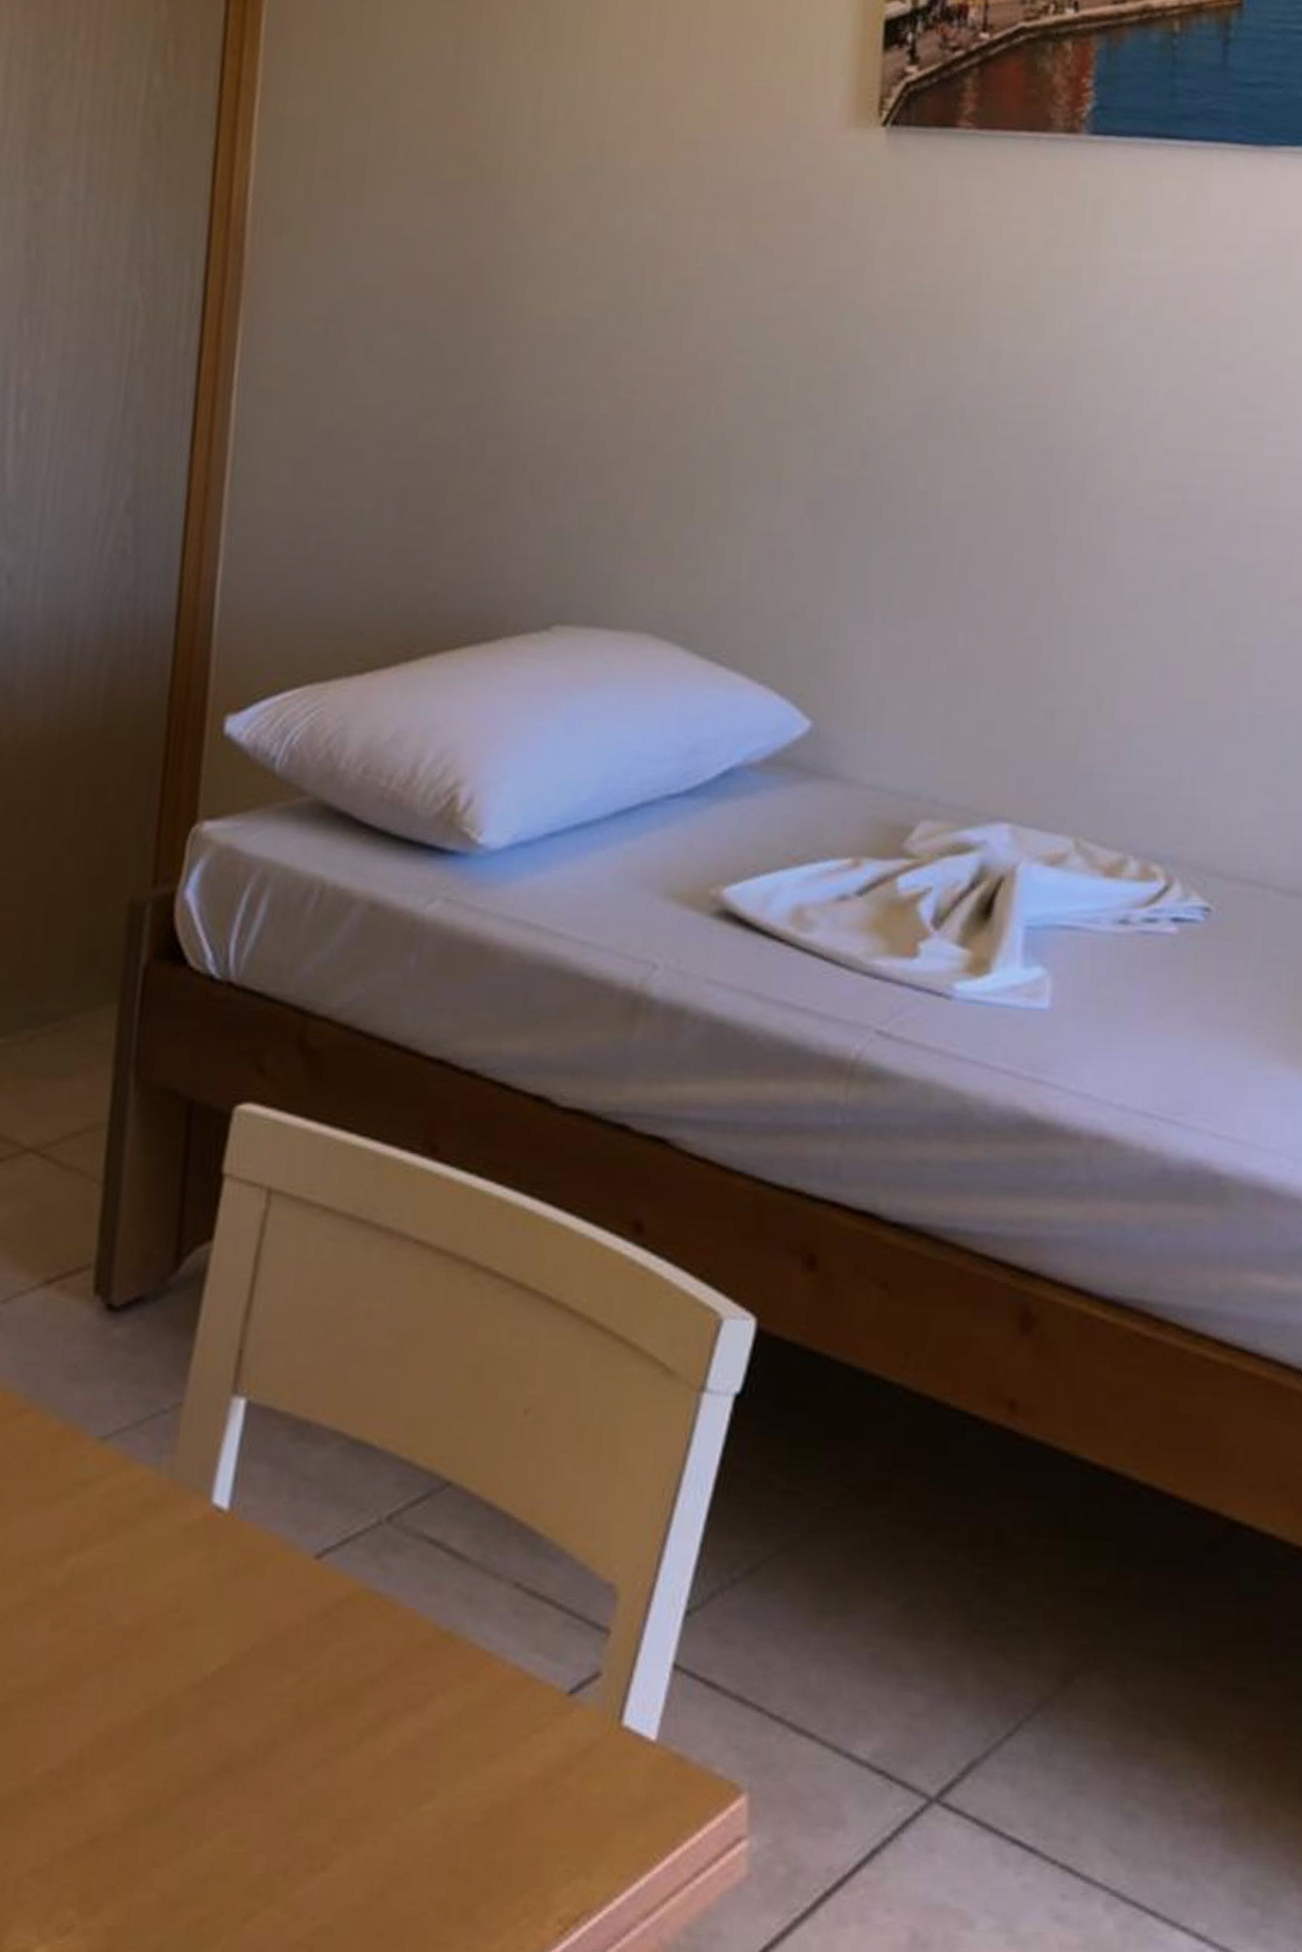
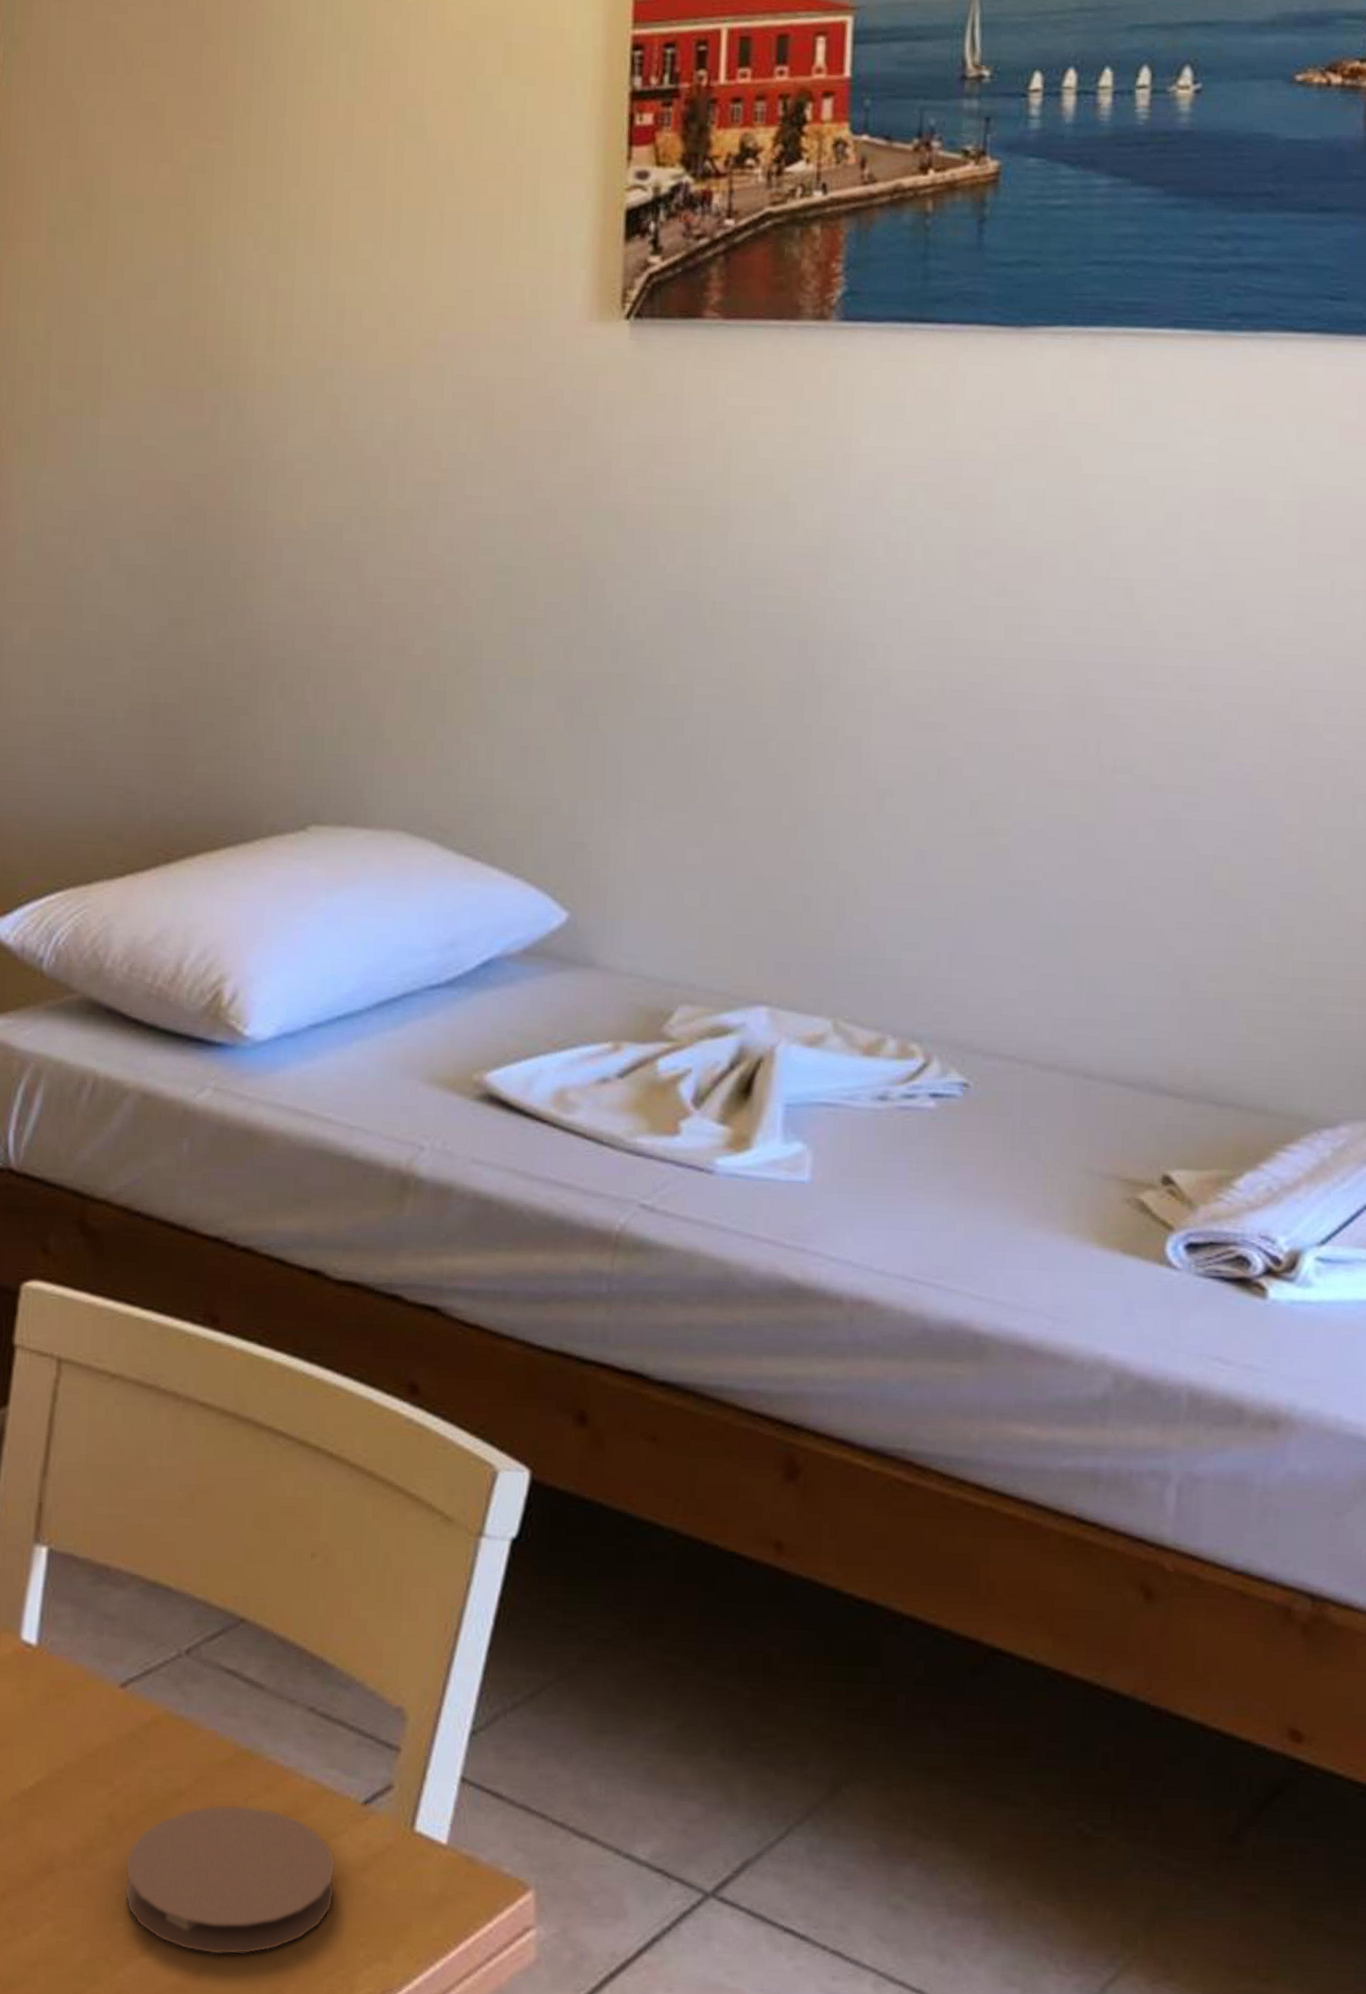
coaster: none [308,1694,536,1869] -> present [124,1805,336,1955]

